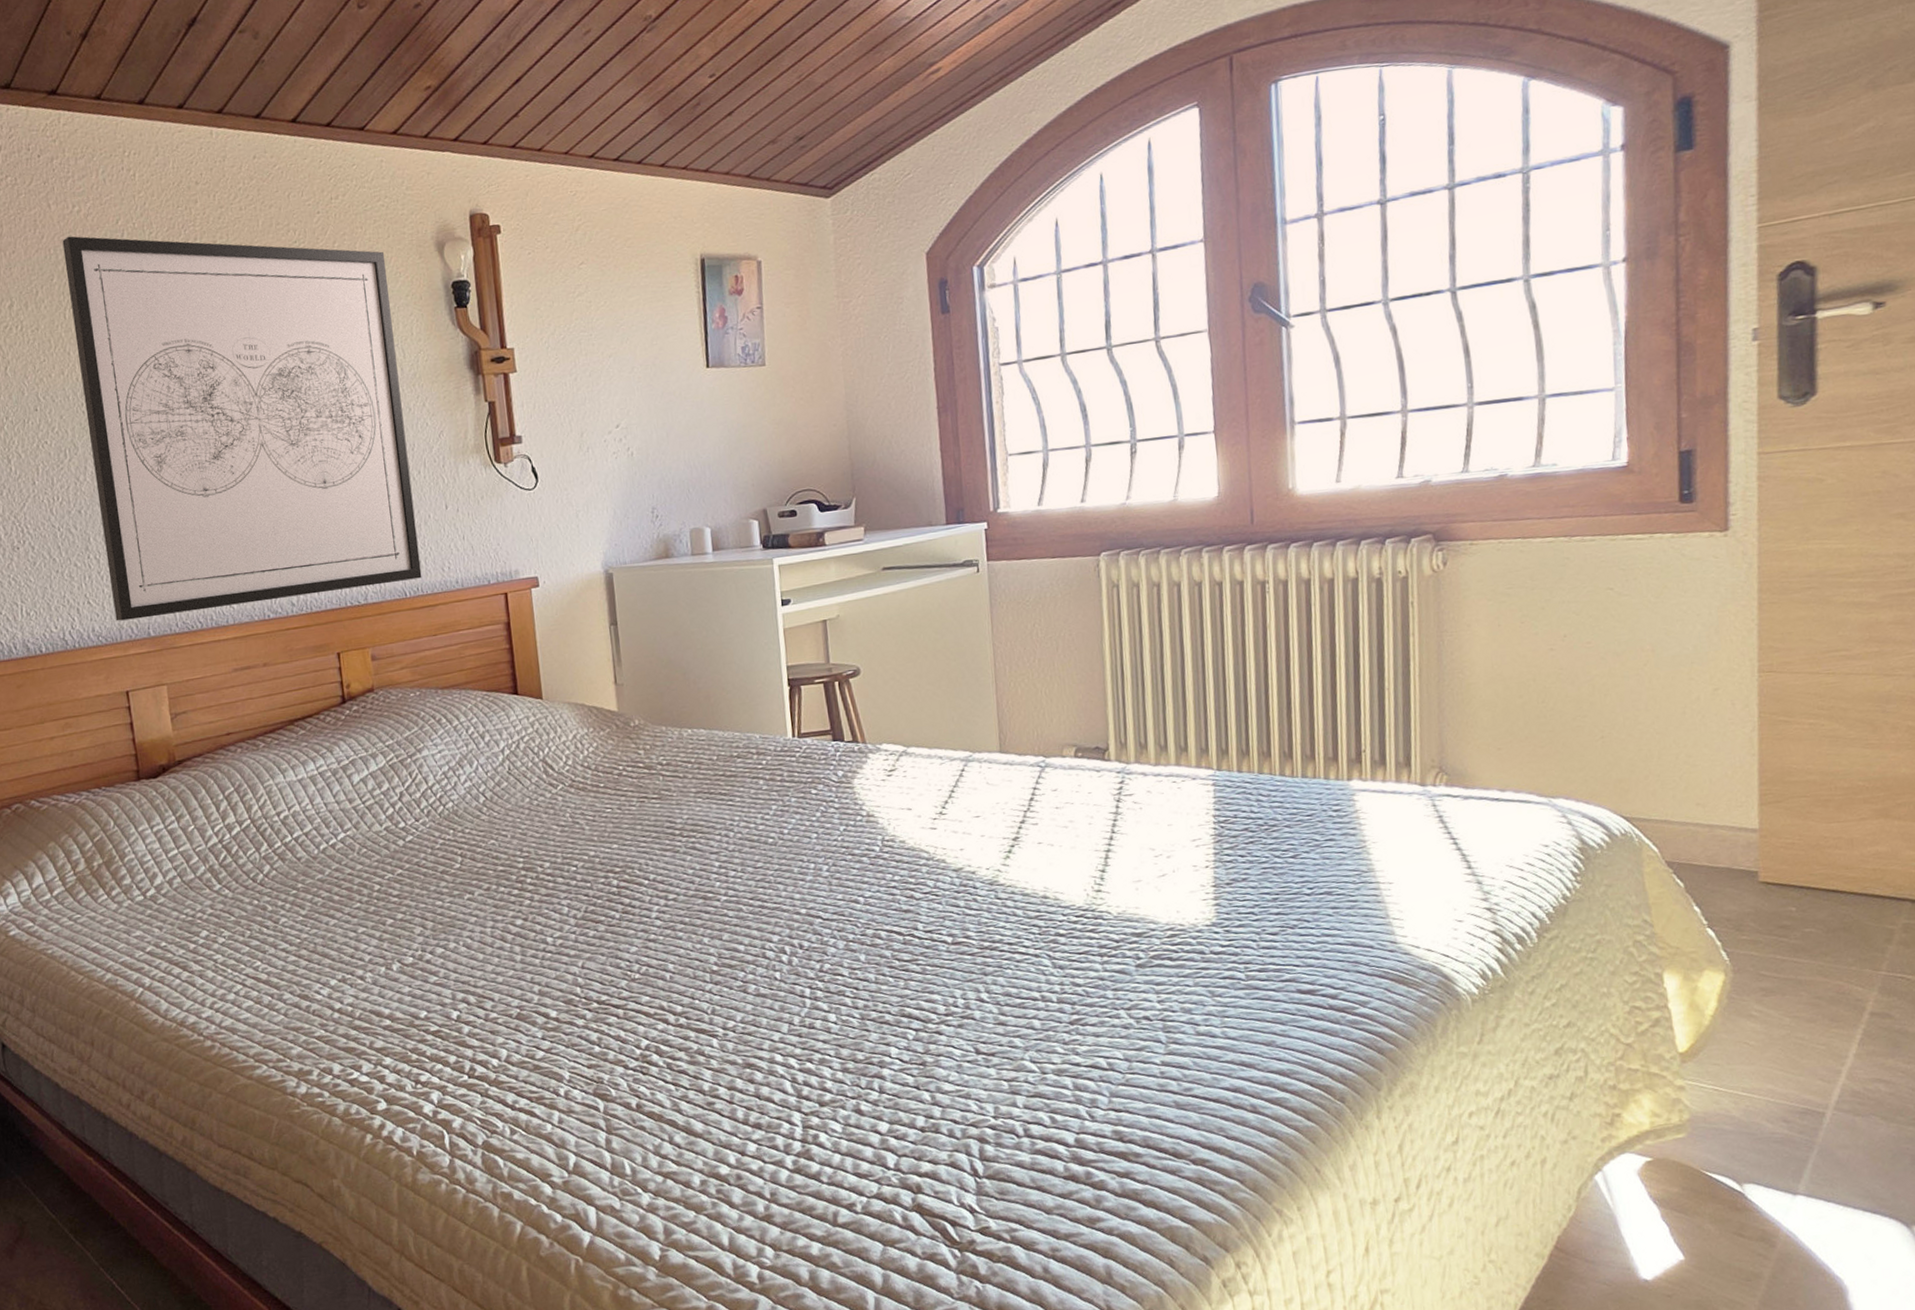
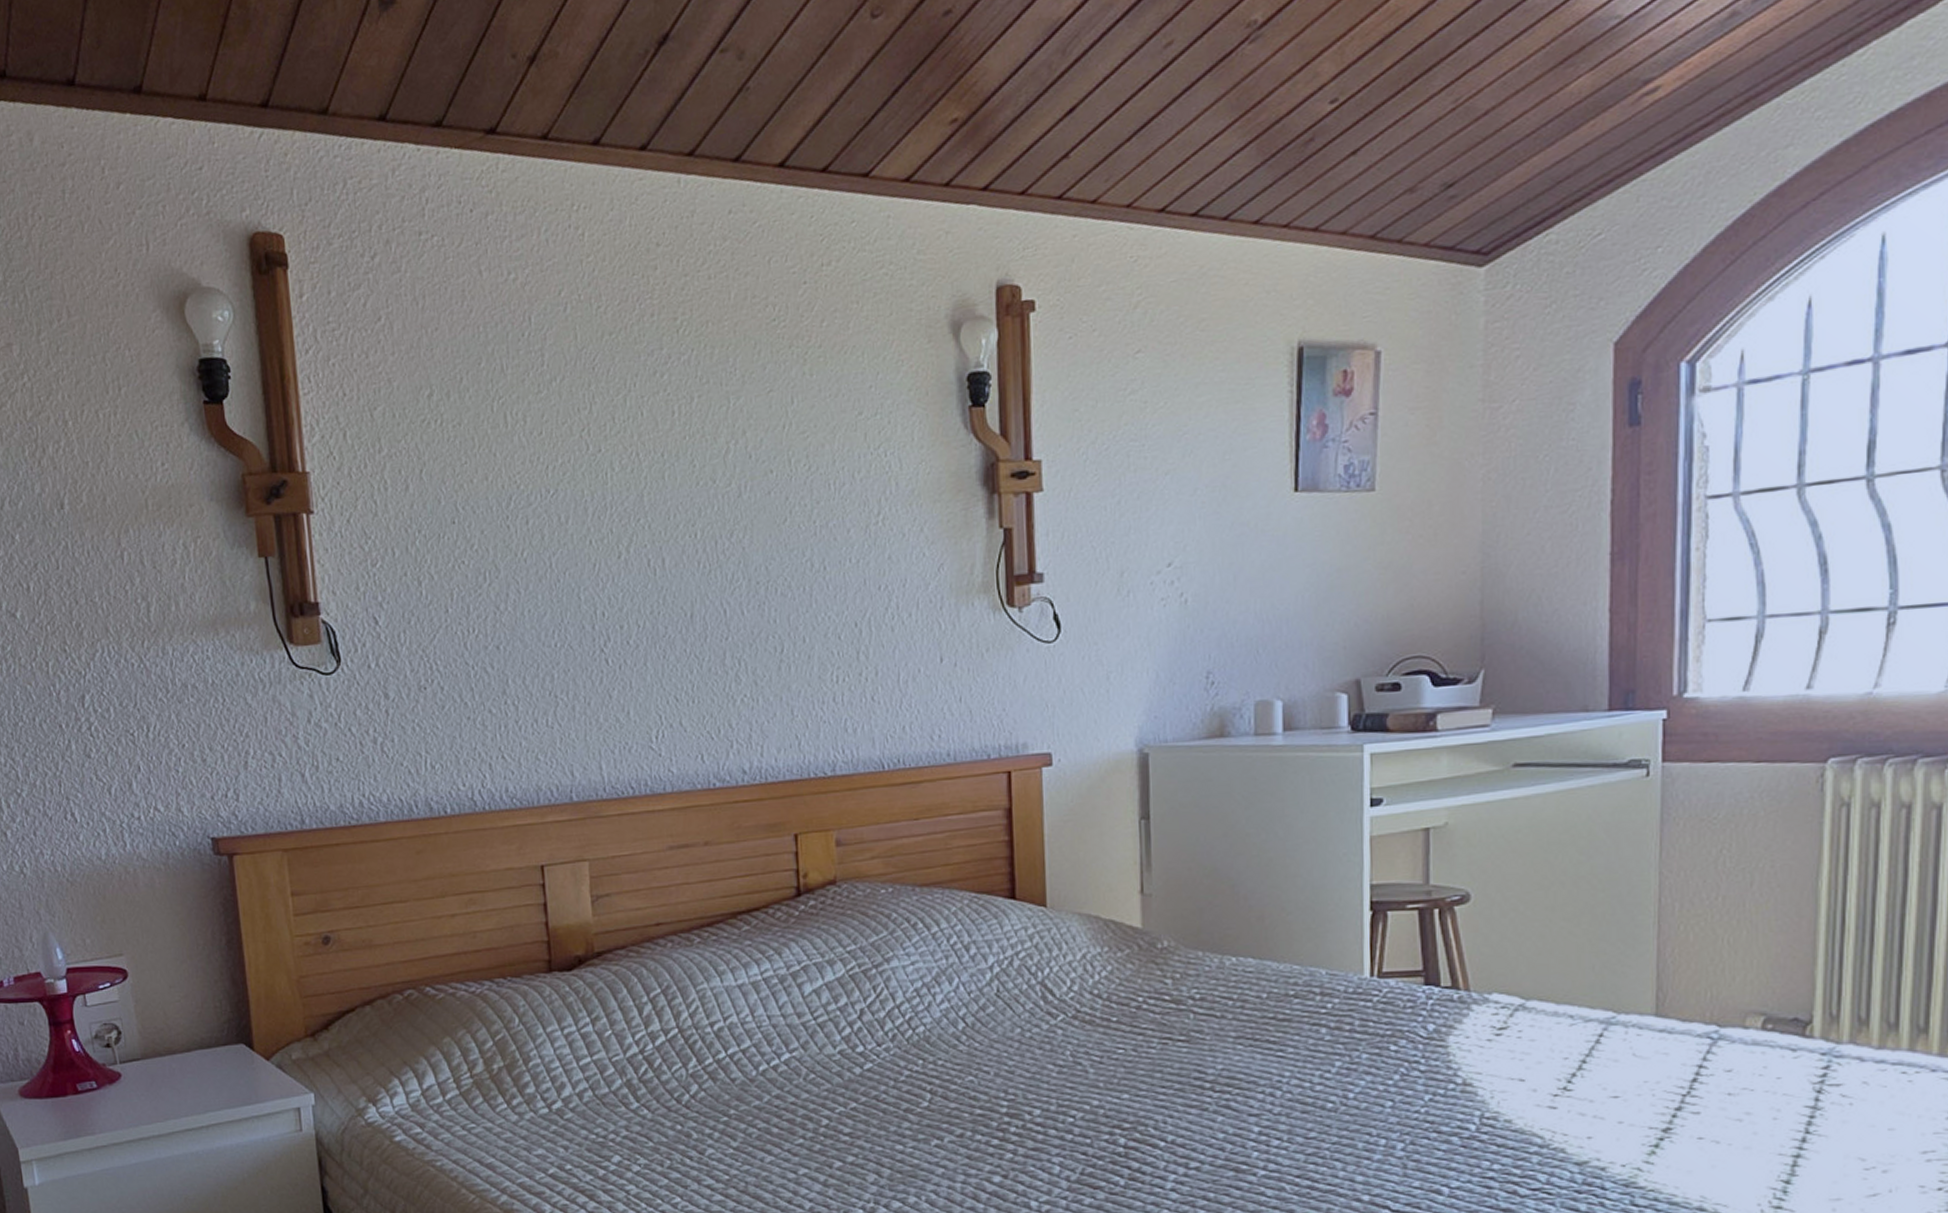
wall art: present [62,236,422,621] -> none [493,310,905,781]

